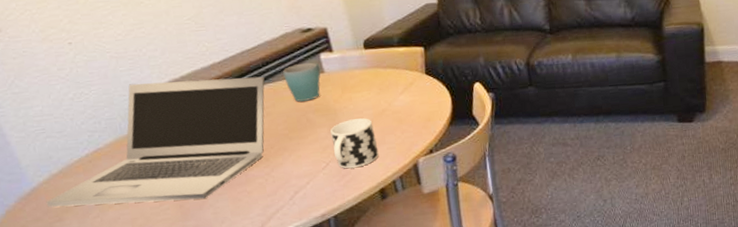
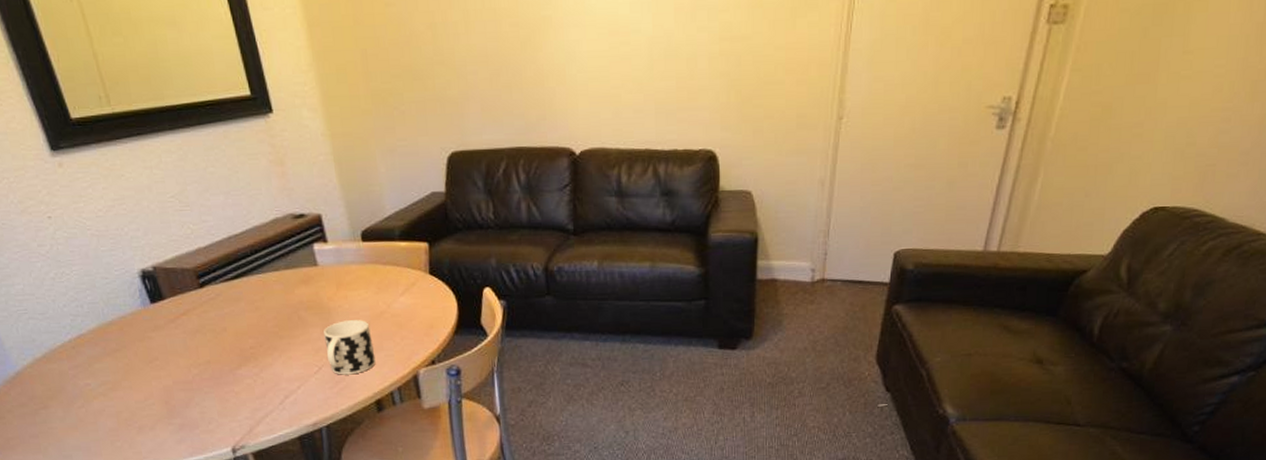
laptop: present [46,76,265,208] -> none [30,265,254,397]
mug: present [283,62,321,102] -> none [273,253,314,297]

